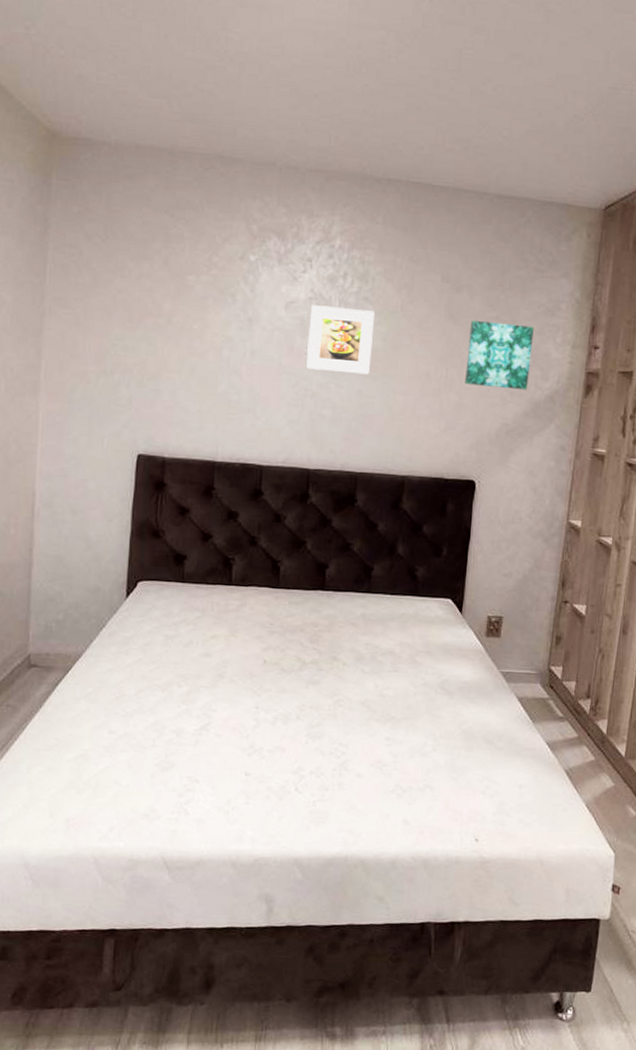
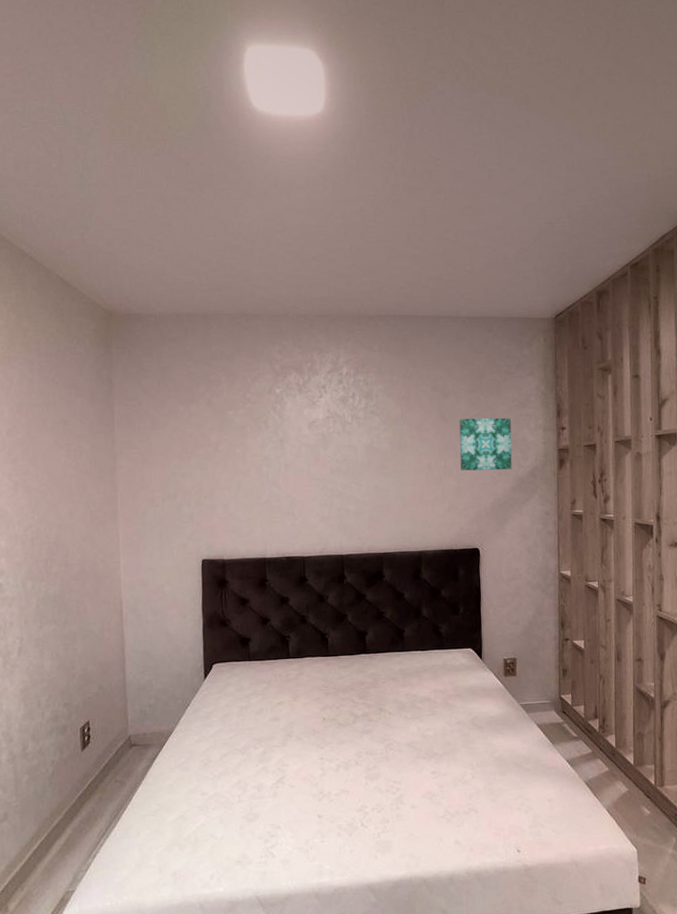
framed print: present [306,305,374,375] -> none [329,421,383,474]

